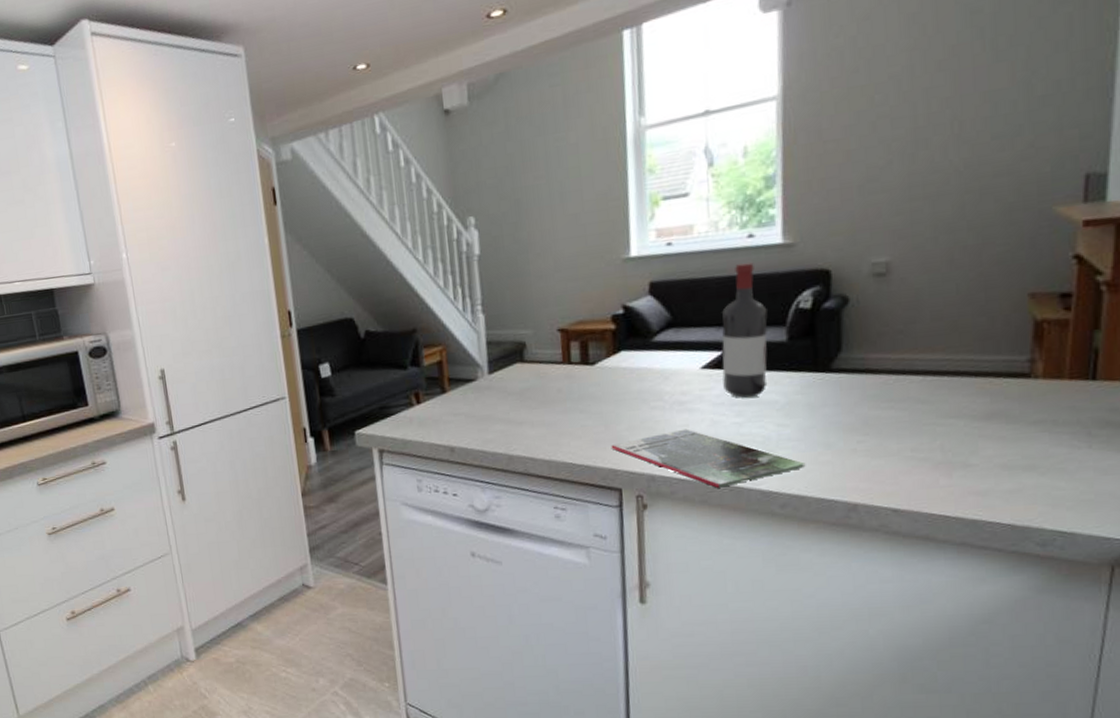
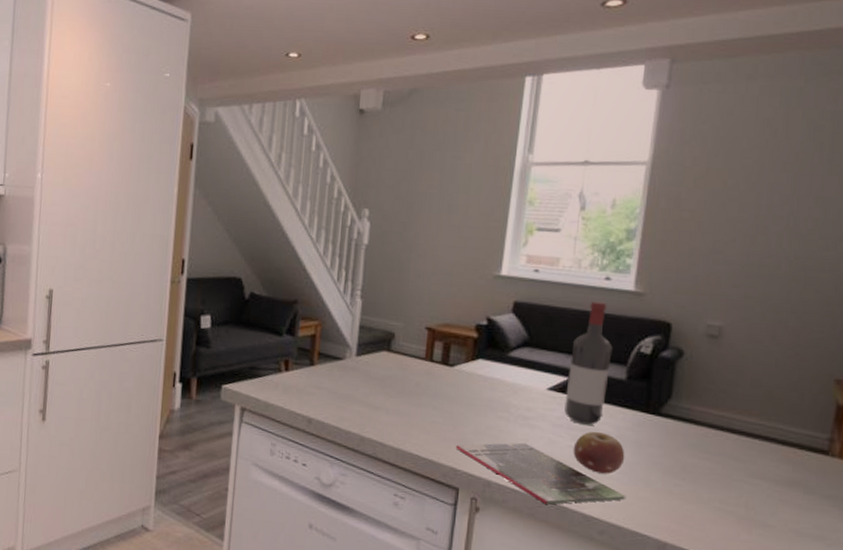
fruit: none [739,401,798,446] -> present [573,431,625,474]

